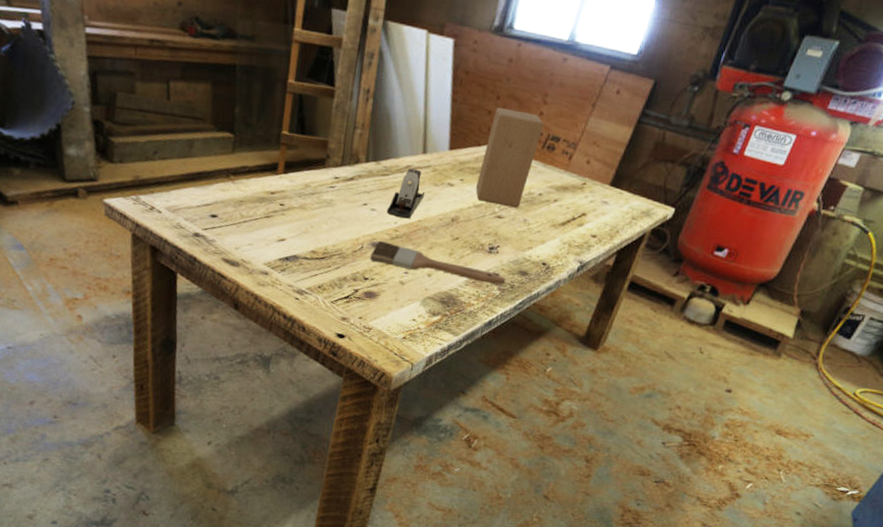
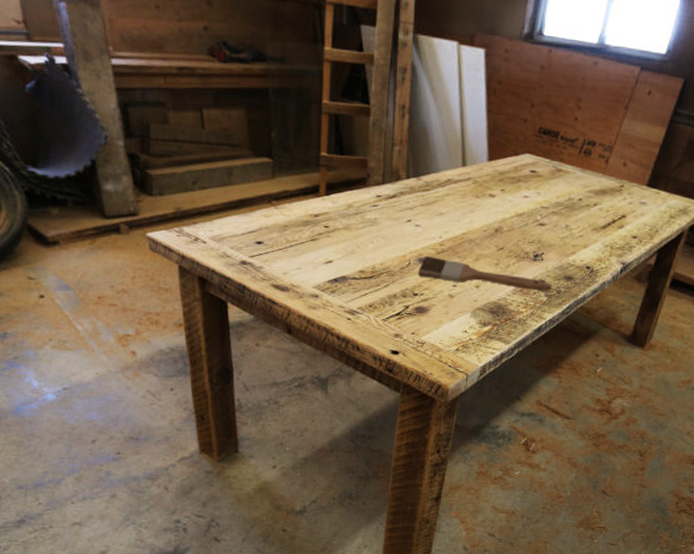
hand plane: present [386,168,425,219] -> none [431,182,468,232]
wooden block: present [475,107,544,208] -> none [516,115,579,214]

